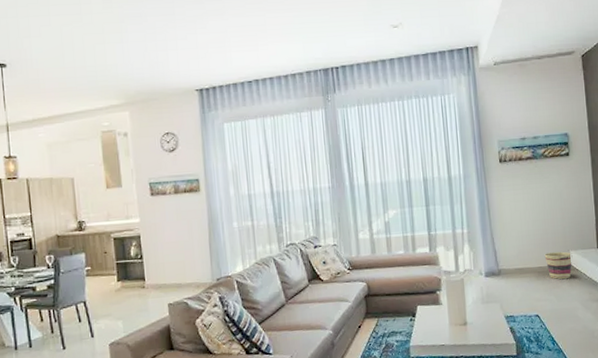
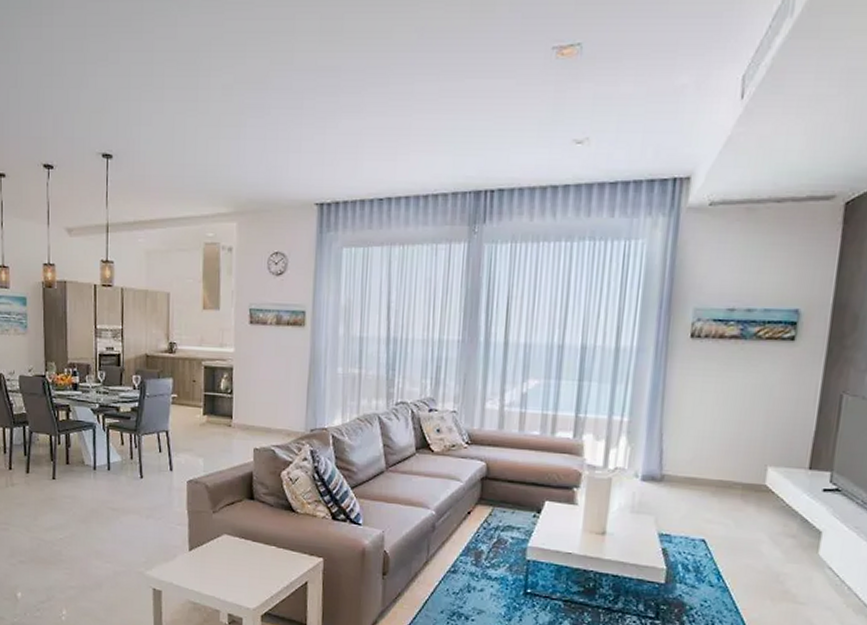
basket: present [544,251,573,279] -> none [729,464,771,501]

